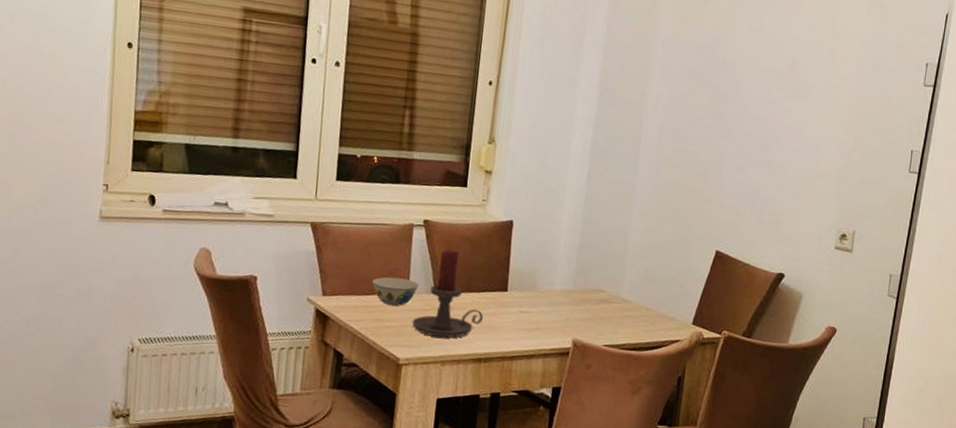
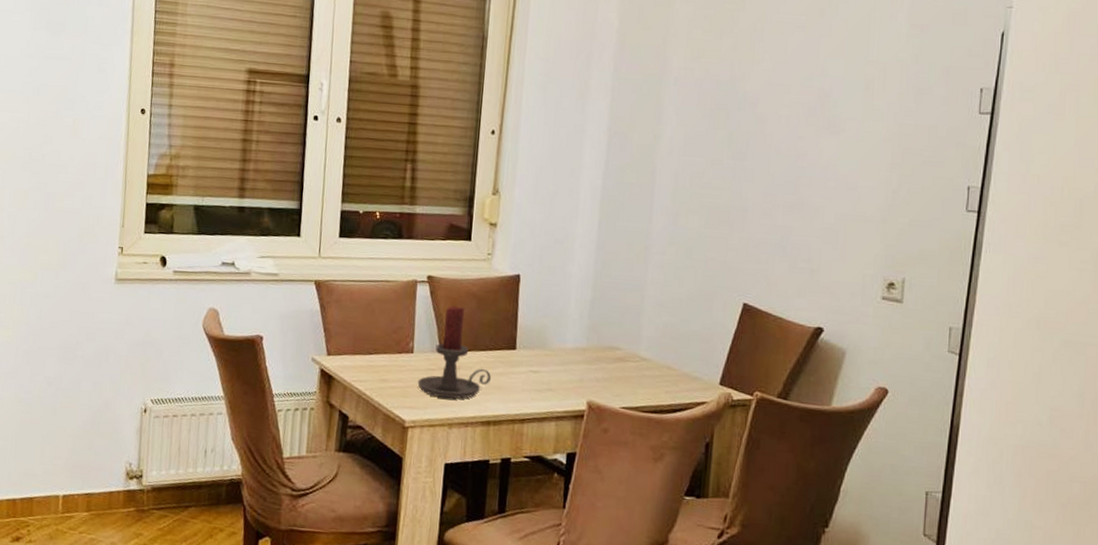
bowl: present [372,277,420,306] -> none [376,335,425,366]

